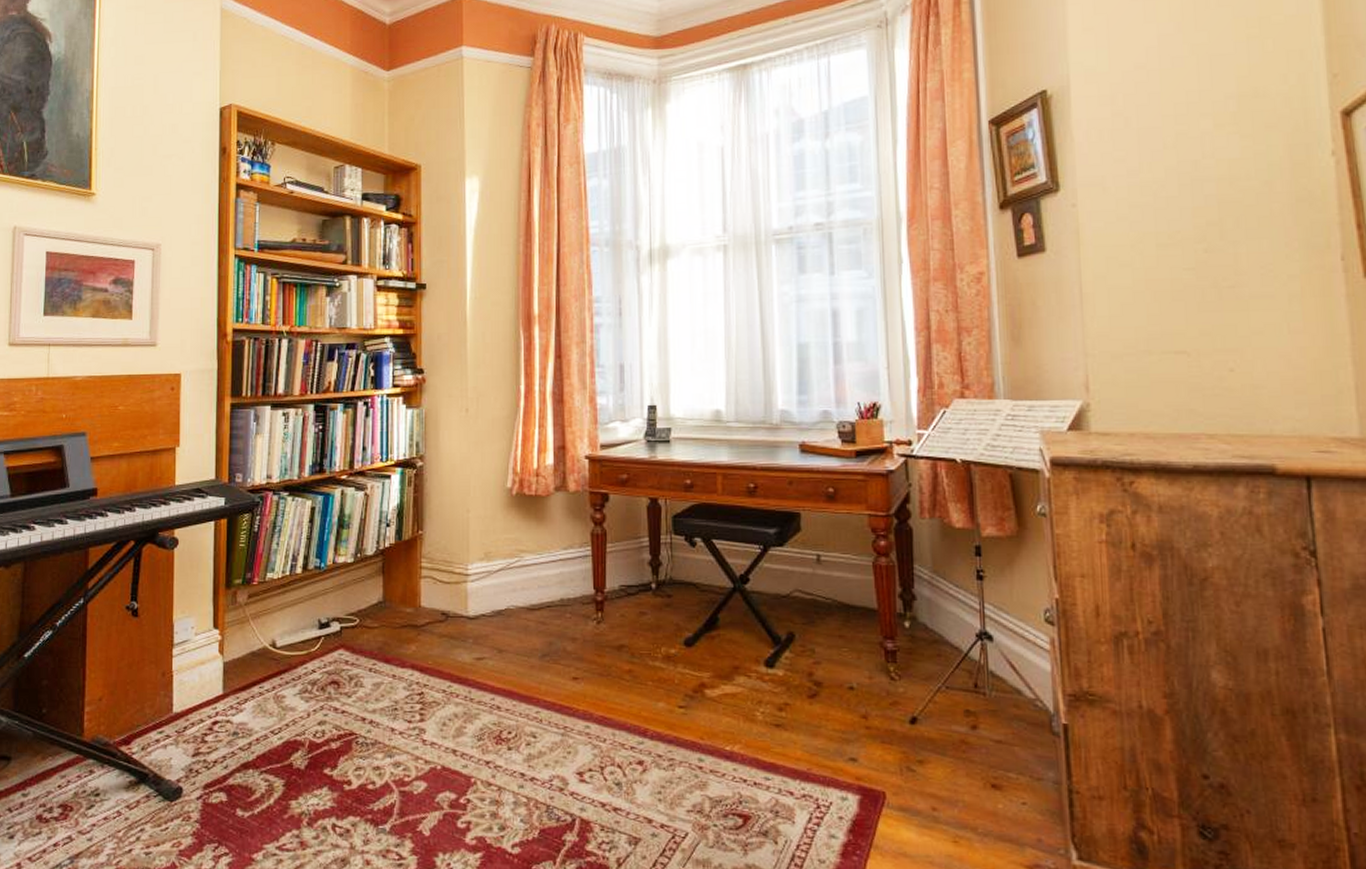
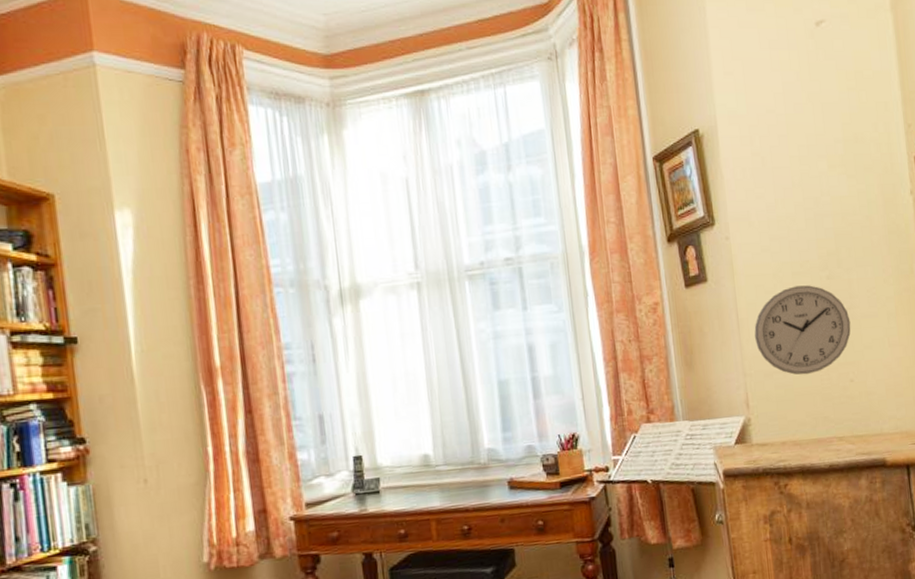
wall clock: none [1102,259,1235,360] -> present [754,285,851,375]

